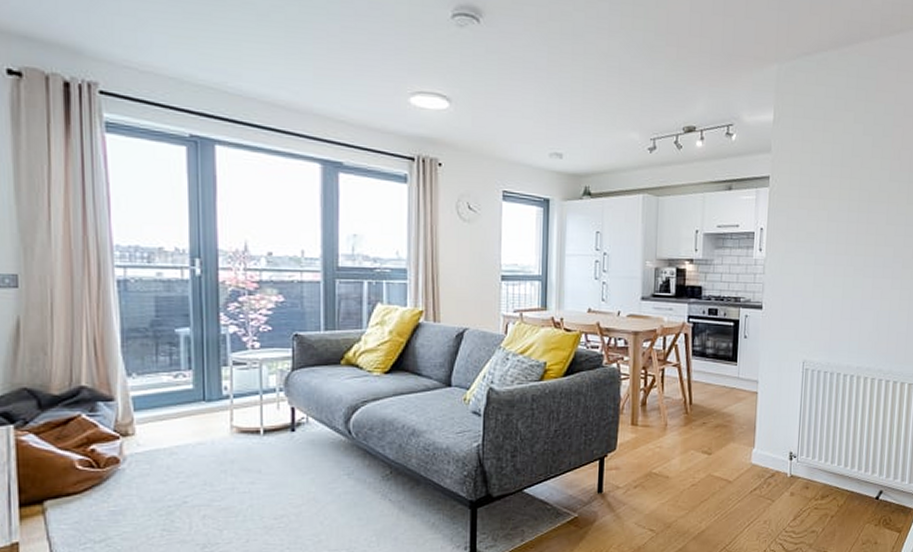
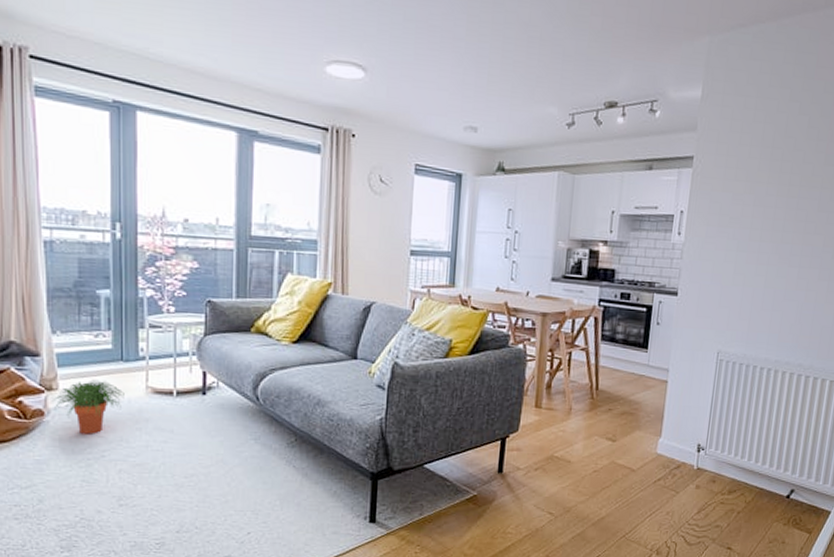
potted plant: none [129,422,208,480] -> present [53,379,125,434]

